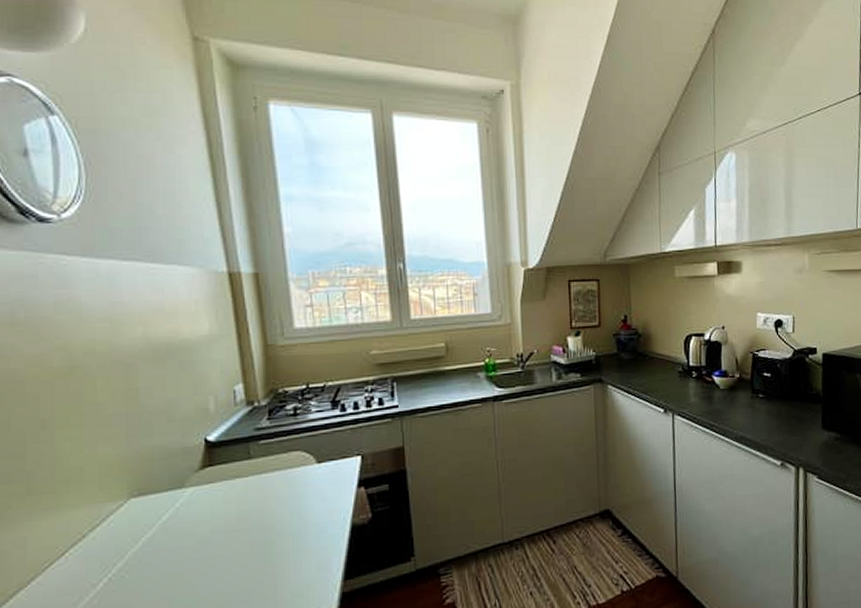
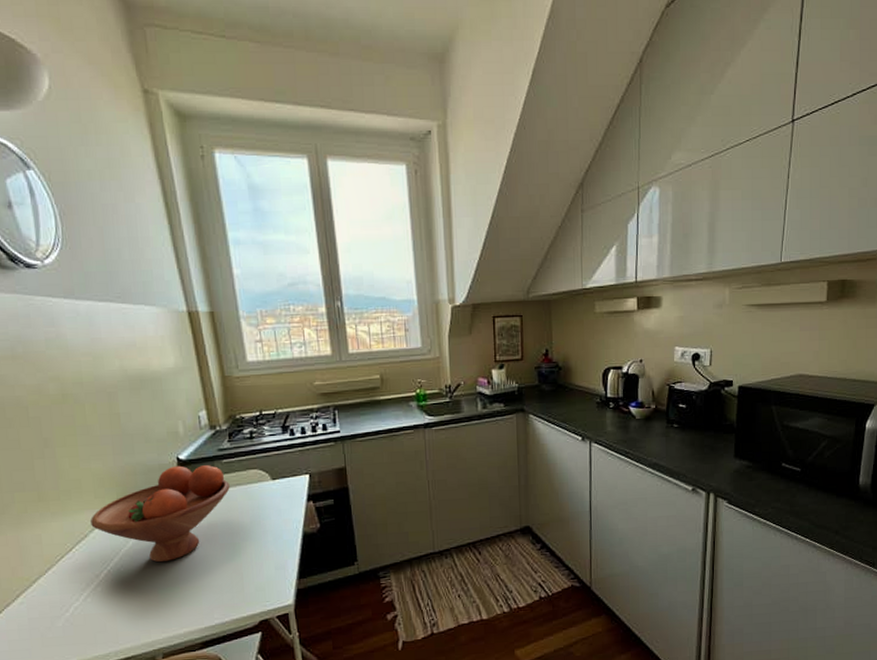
fruit bowl: none [92,447,267,566] -> present [90,465,230,563]

